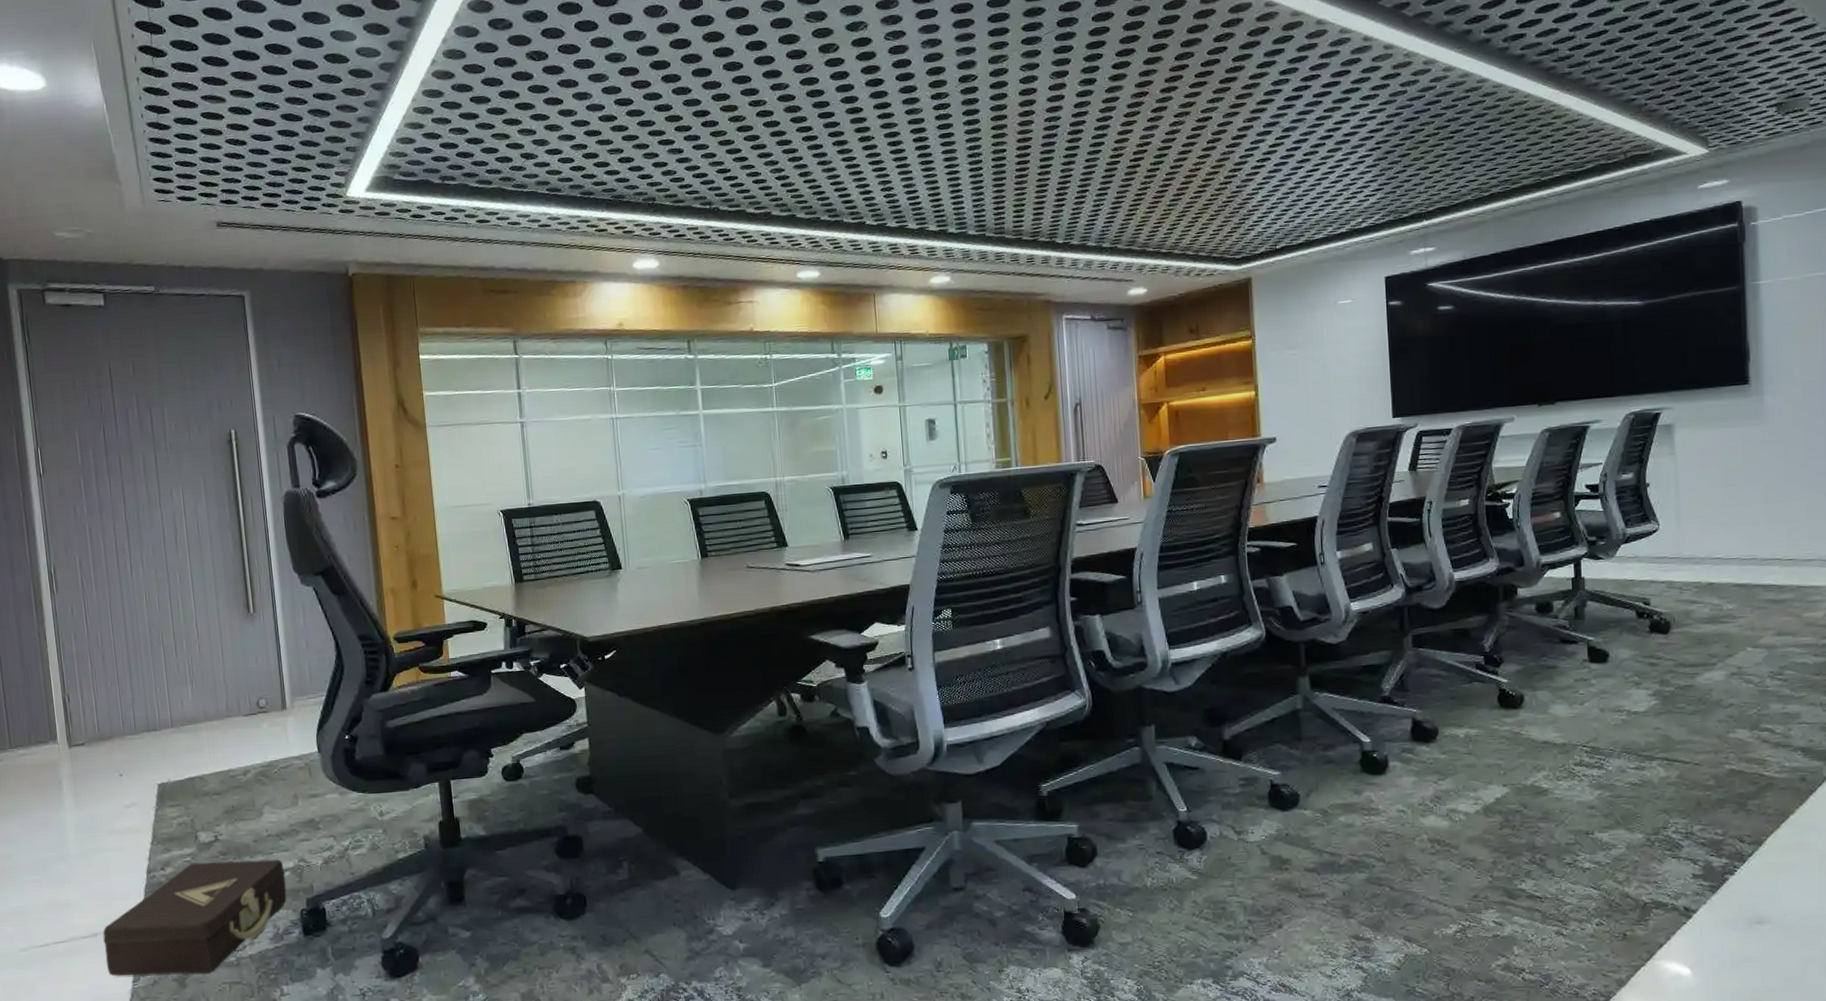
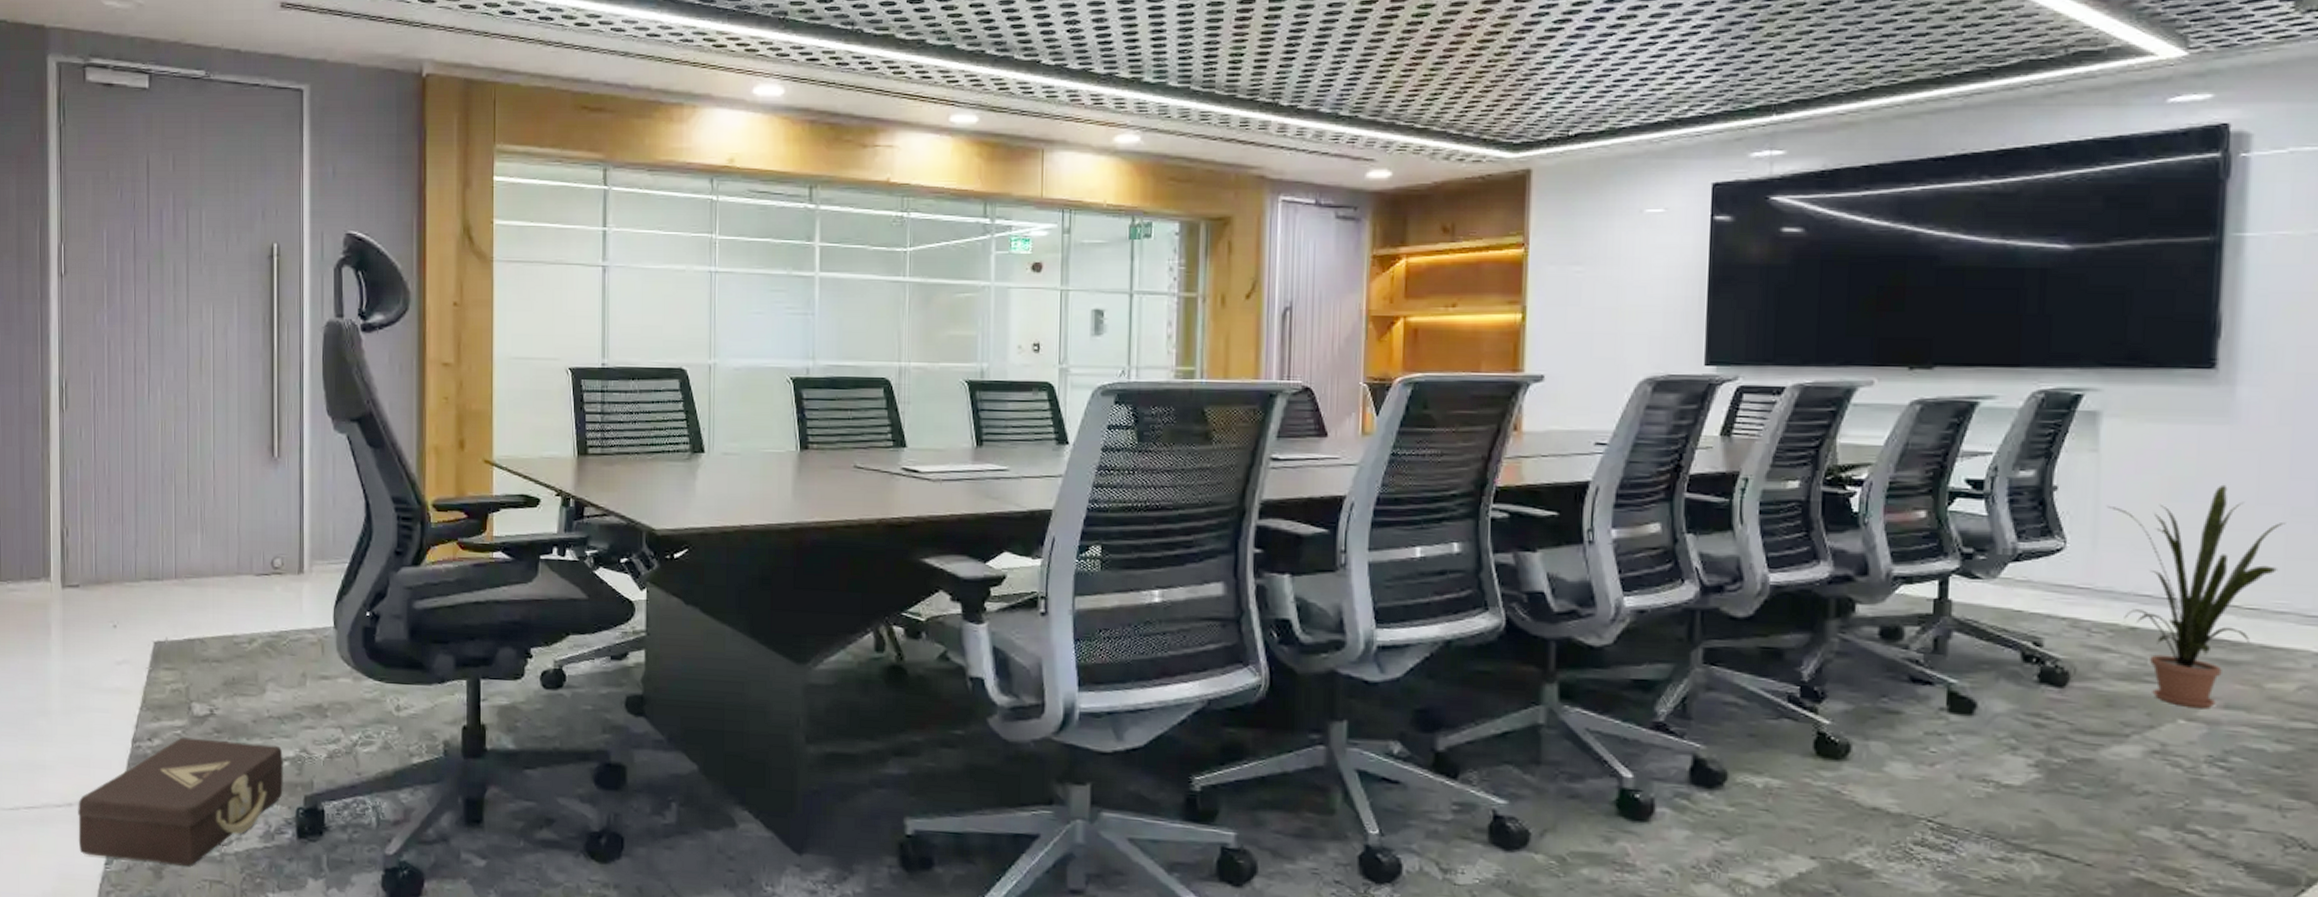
house plant: none [1685,469,1806,638] -> present [2108,484,2286,708]

